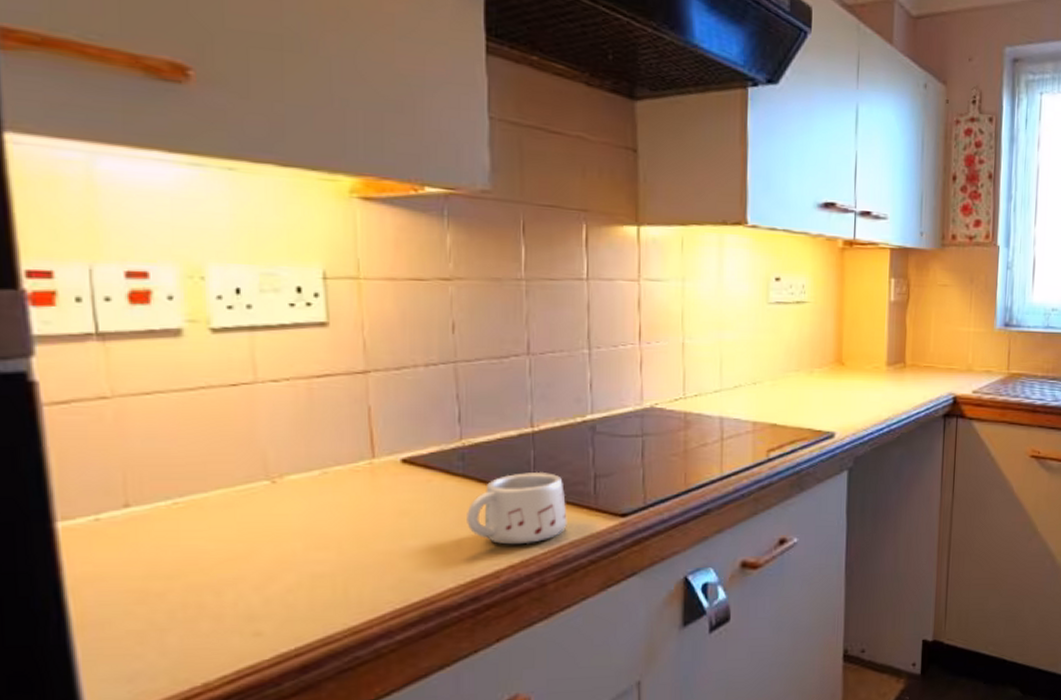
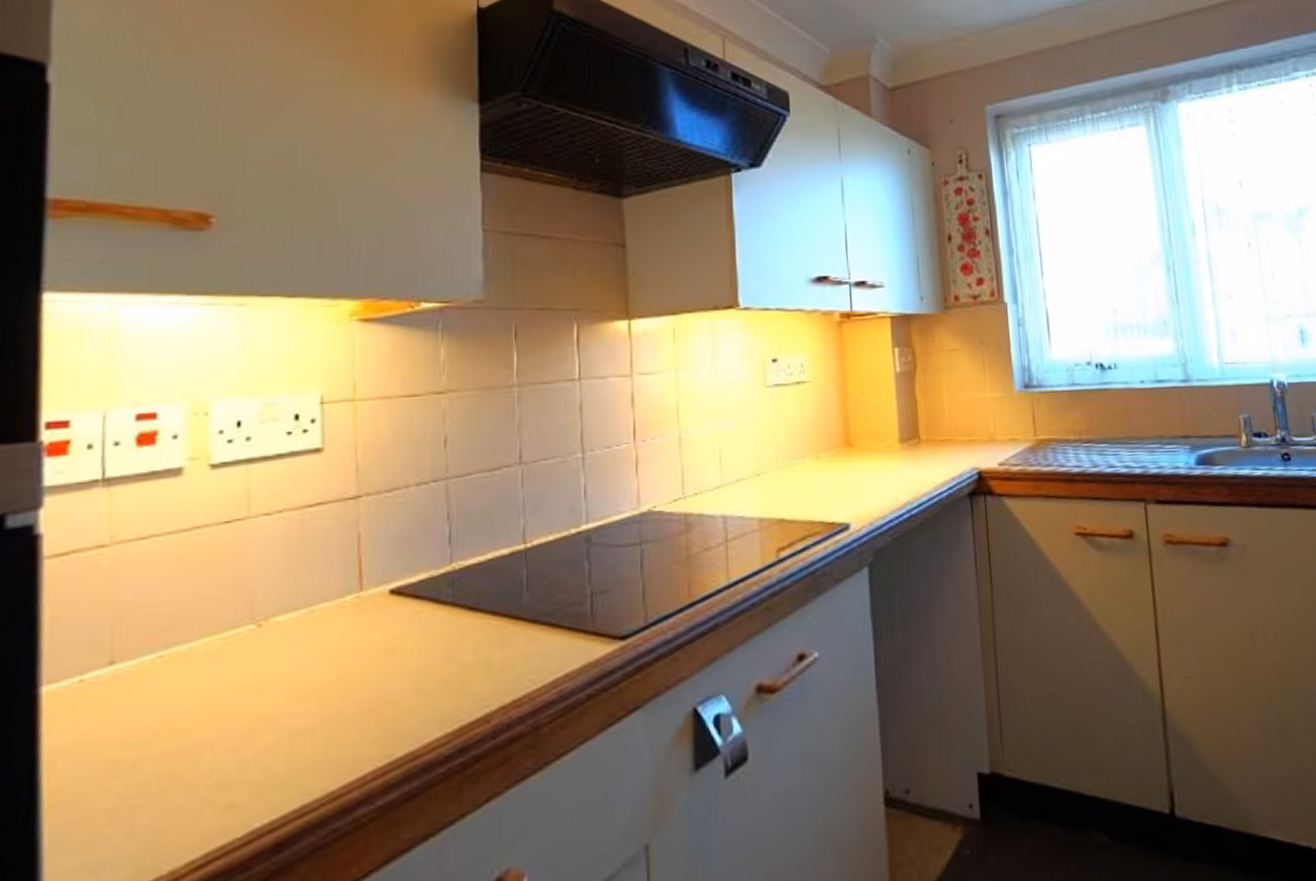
mug: present [467,471,567,545] -> none [456,593,563,682]

